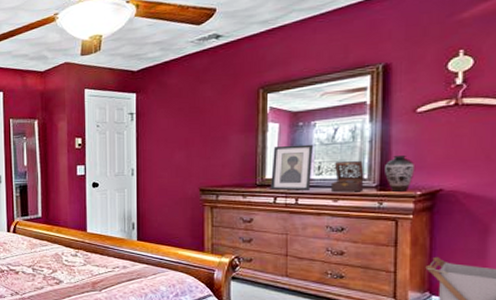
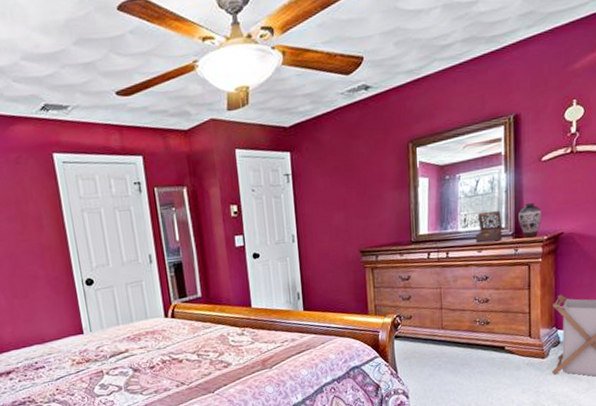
picture frame: present [271,144,313,191] -> none [424,197,459,246]

